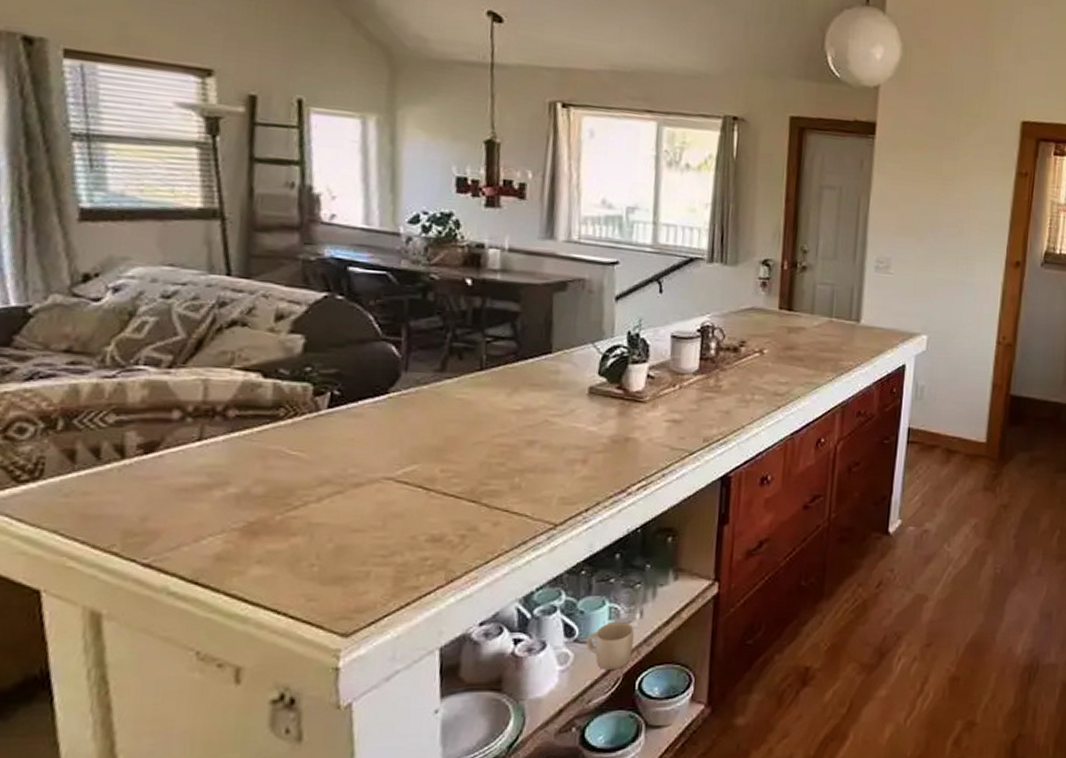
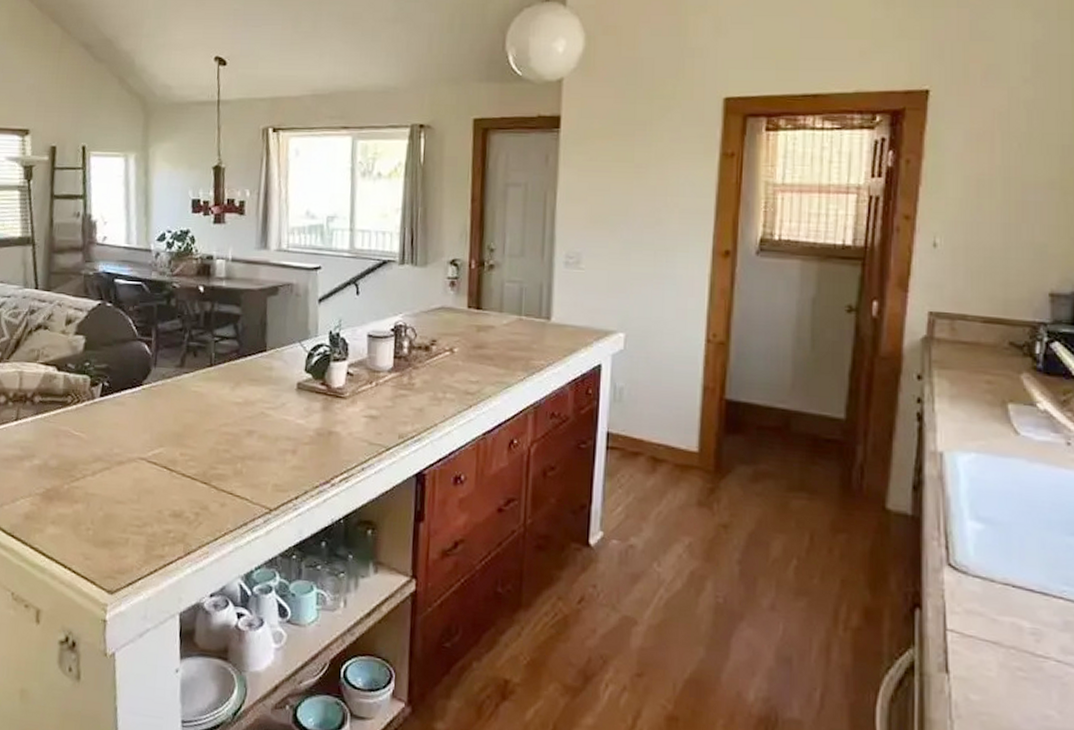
cup: present [586,622,634,670] -> none [297,608,339,655]

